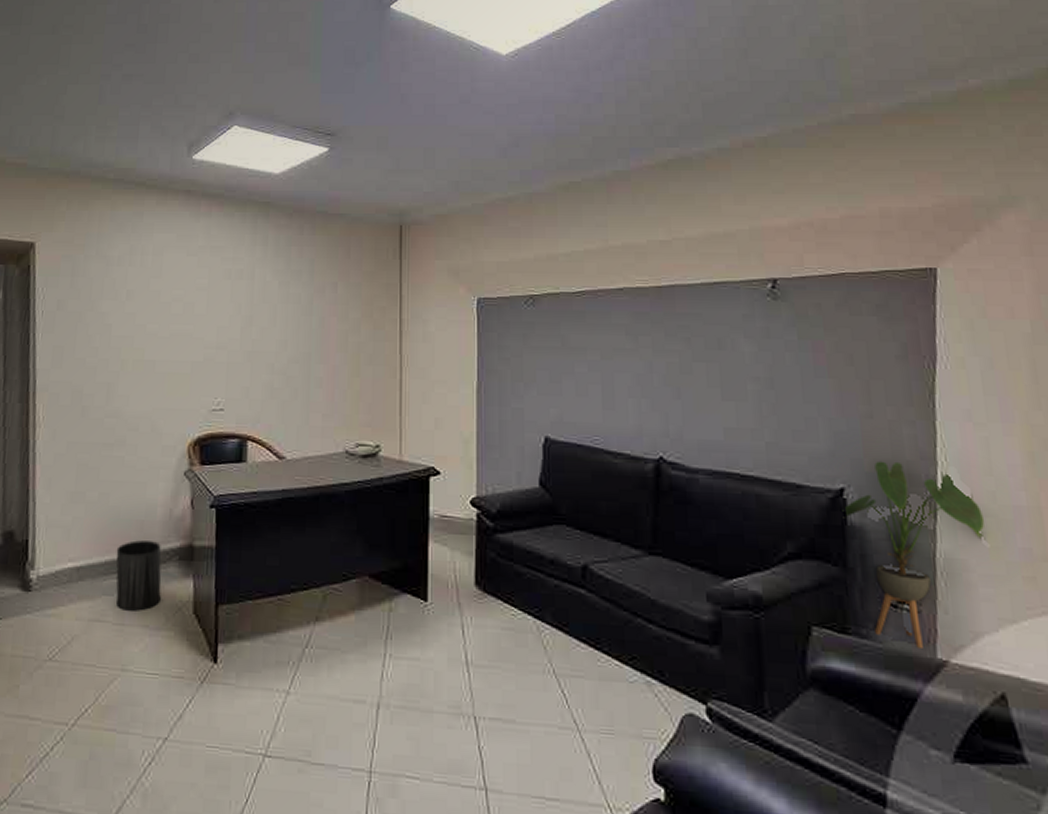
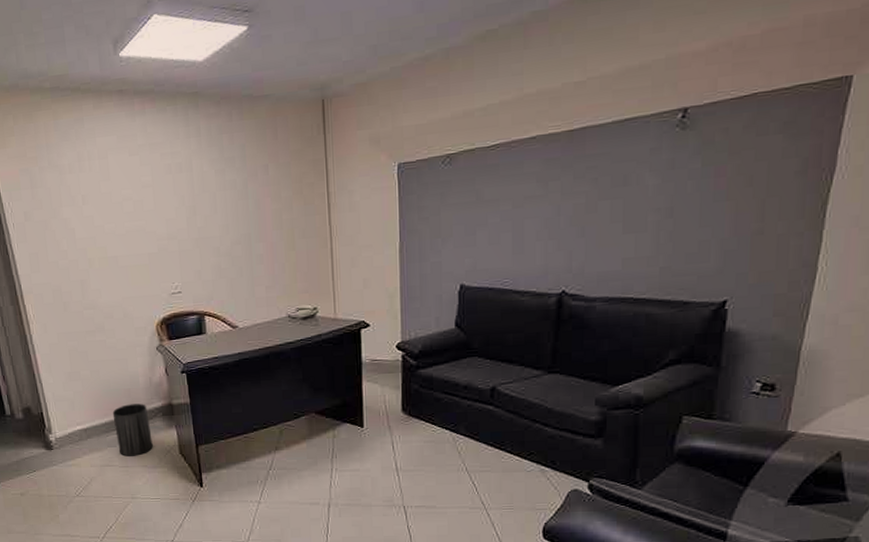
house plant: present [842,461,985,648] -> none [722,271,853,424]

